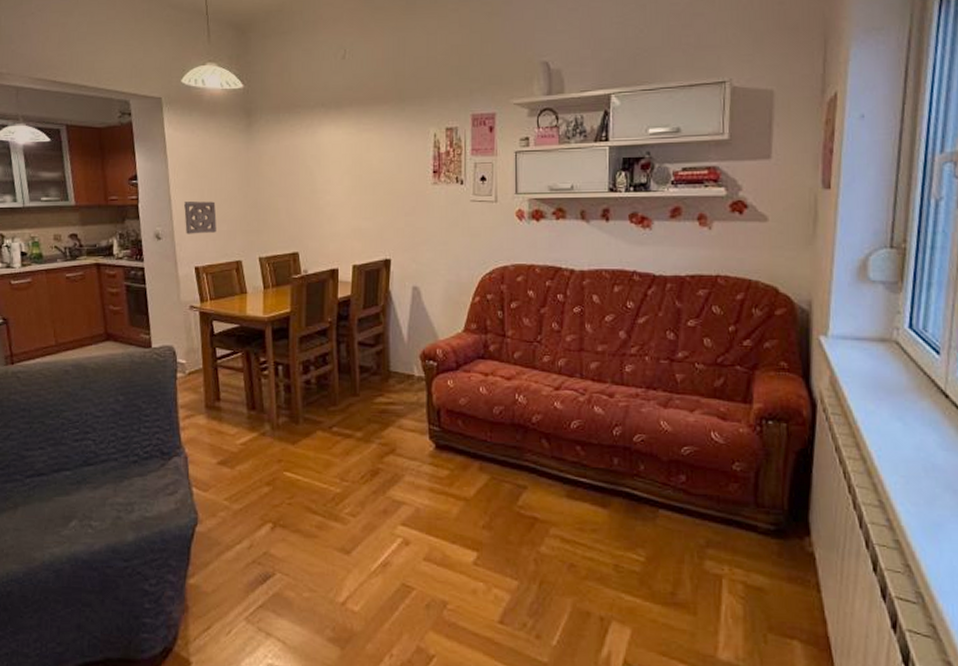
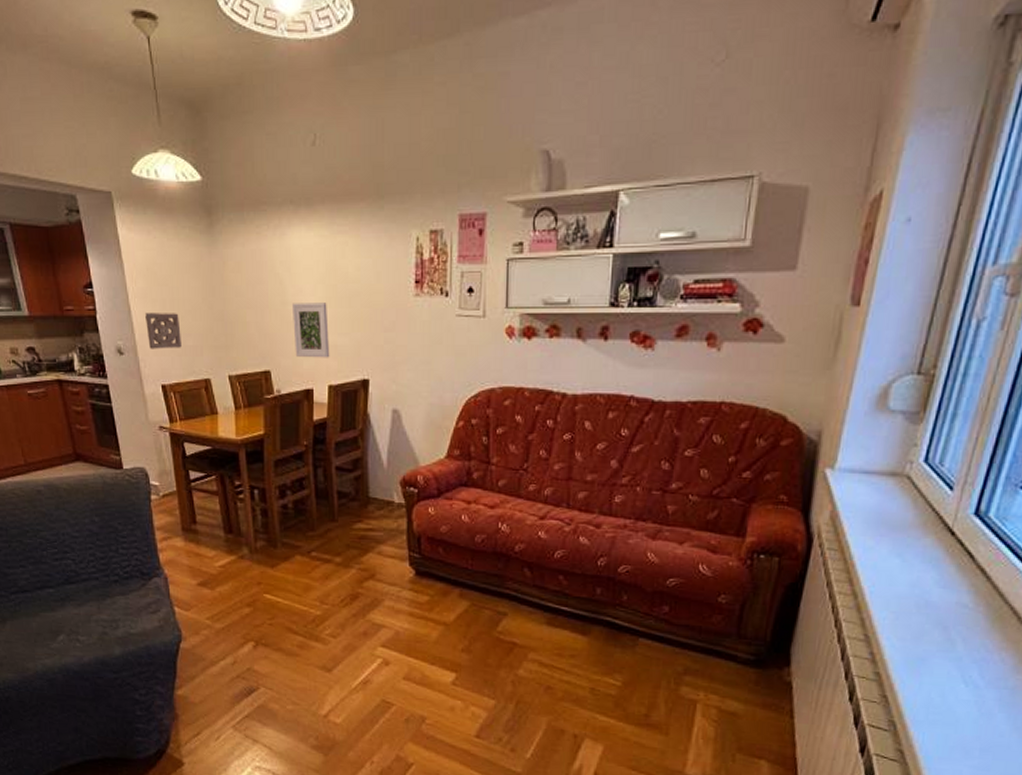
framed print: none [320,191,355,241] -> present [291,303,330,358]

